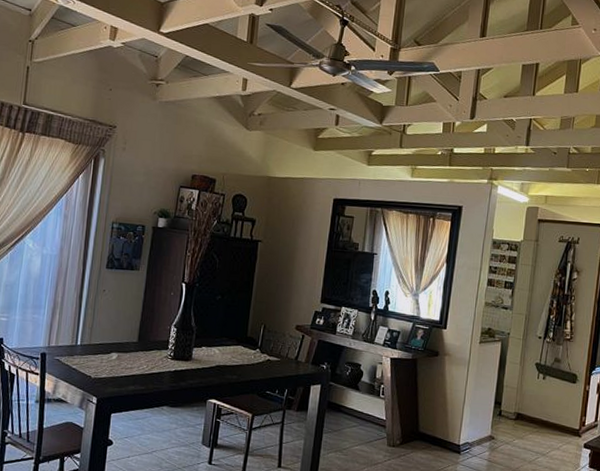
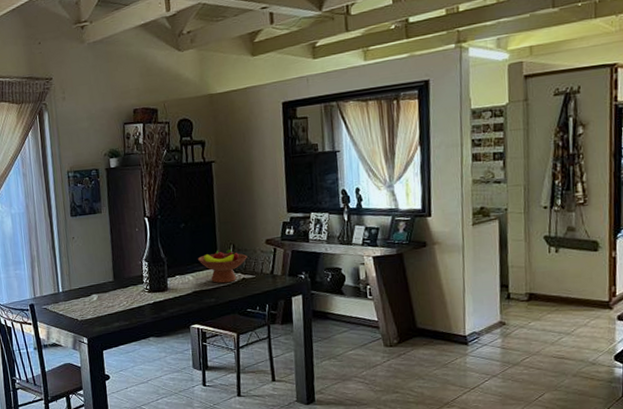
fruit bowl: none [228,327,276,362] -> present [198,249,247,284]

